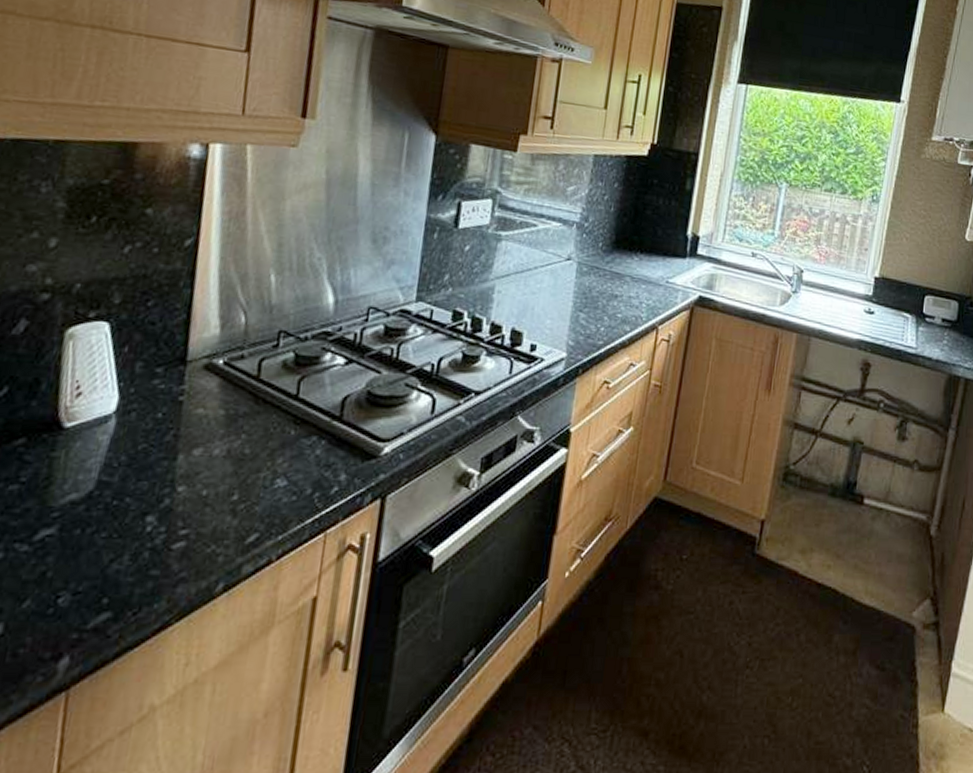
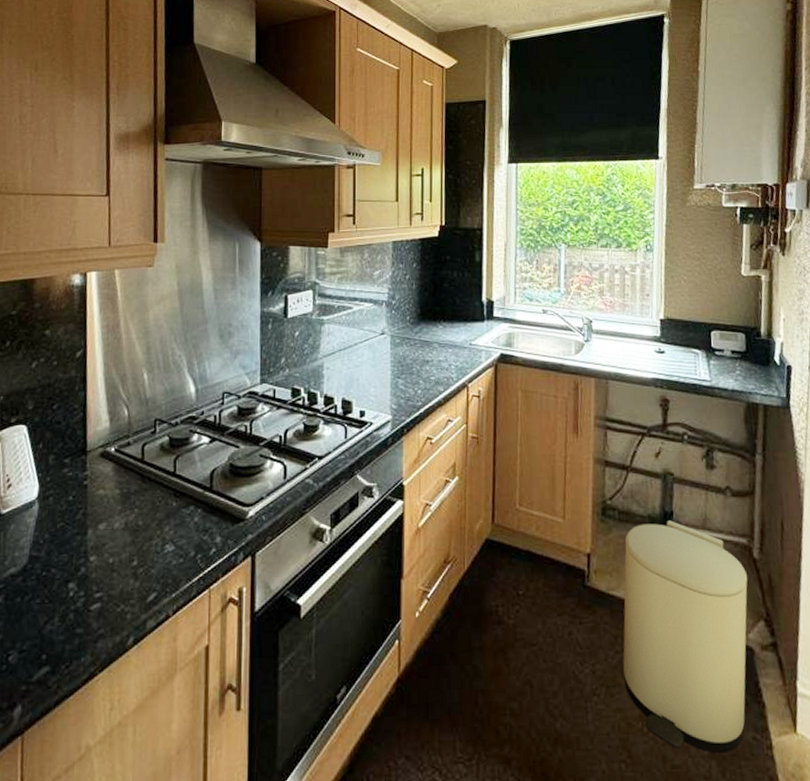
pedal bin: none [780,491,922,730] -> present [623,520,748,753]

